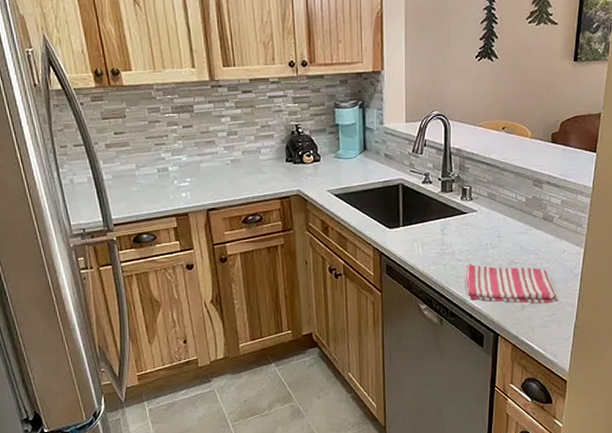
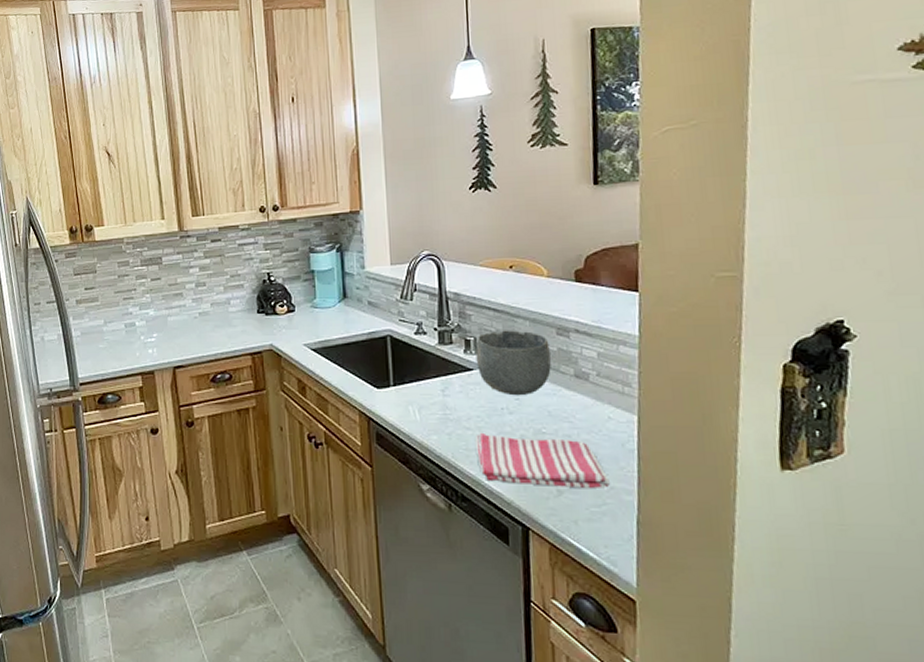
bowl: none [470,181,527,234] -> present [475,330,551,396]

